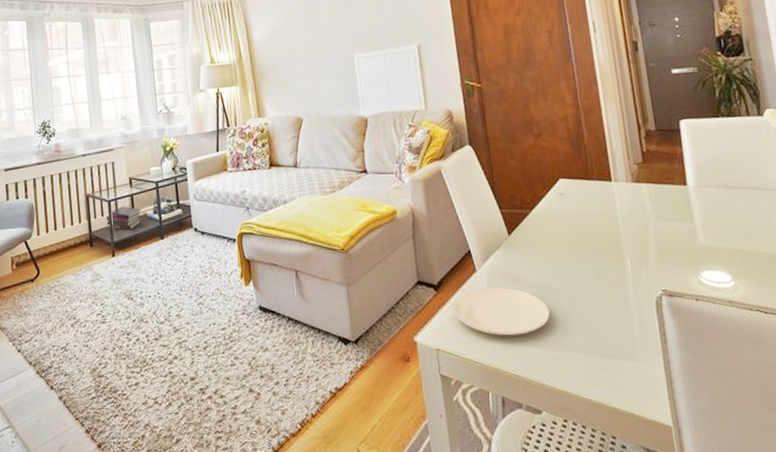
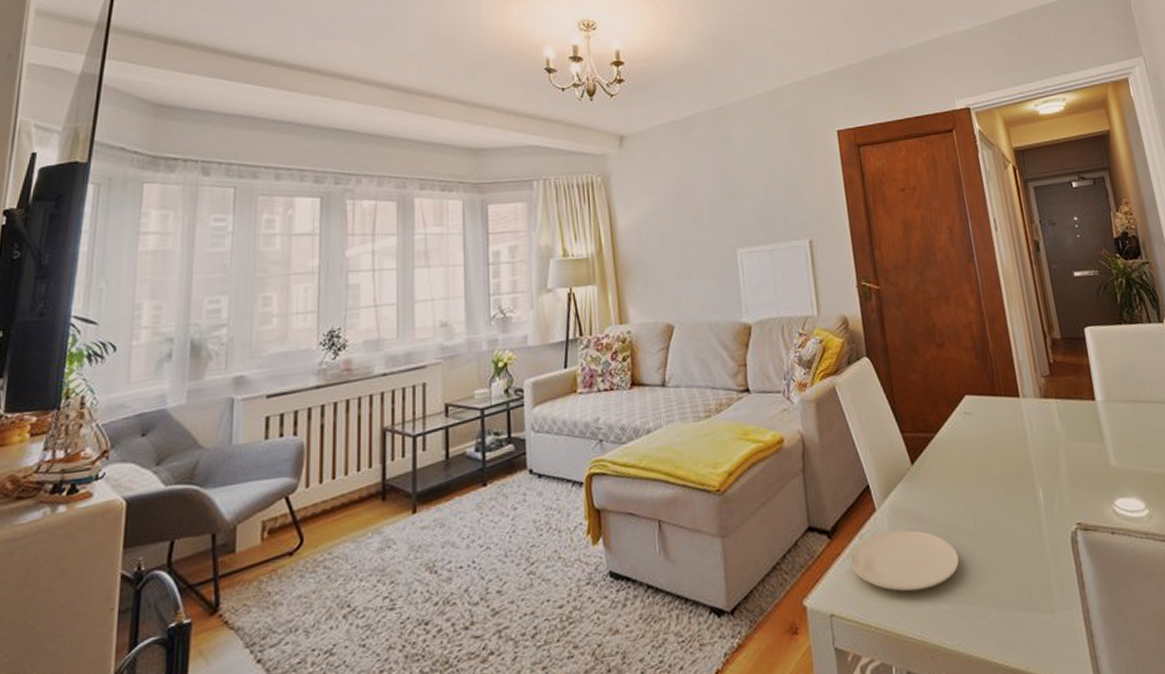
books: present [106,206,141,231] -> none [408,443,459,476]

